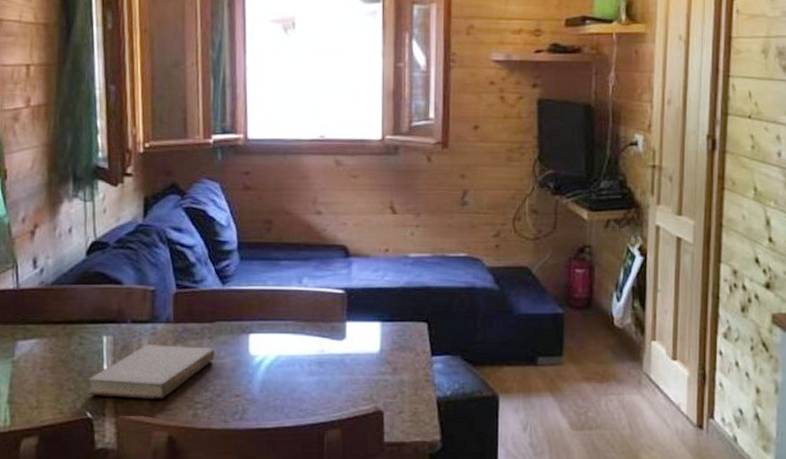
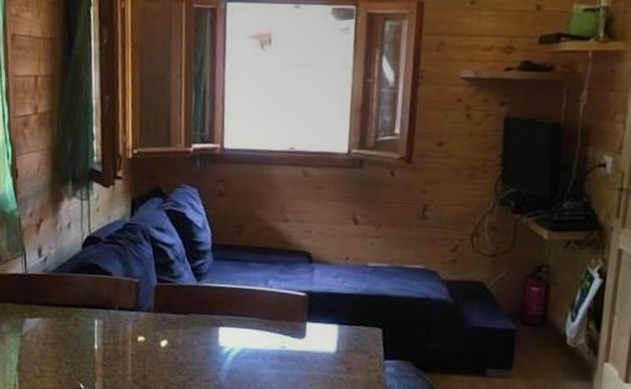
book: present [86,343,215,399] -> none [80,329,189,378]

